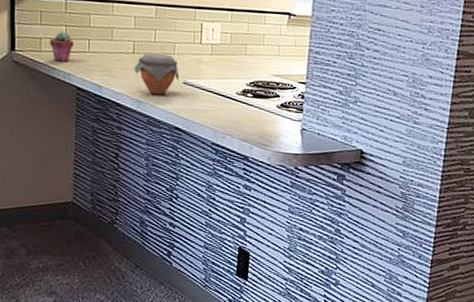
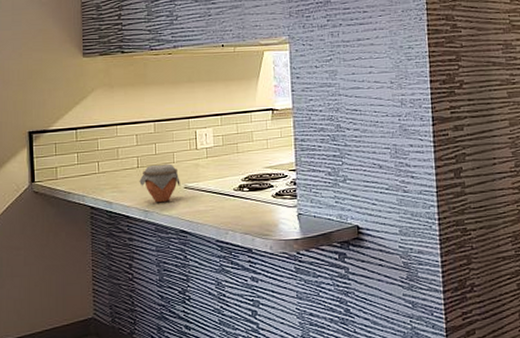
potted succulent: present [50,31,74,62] -> none [64,158,85,186]

